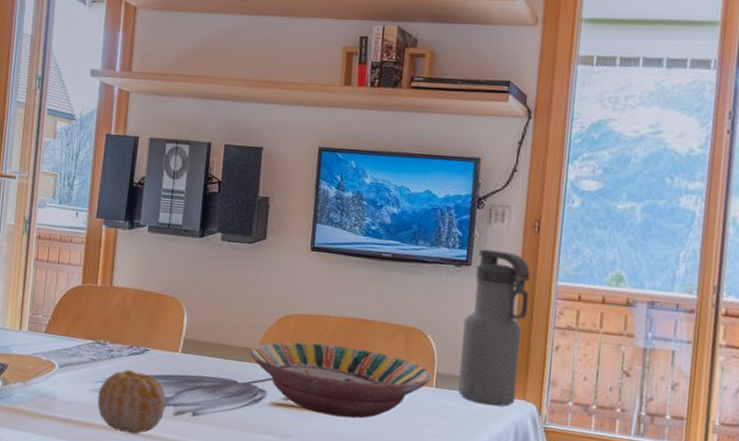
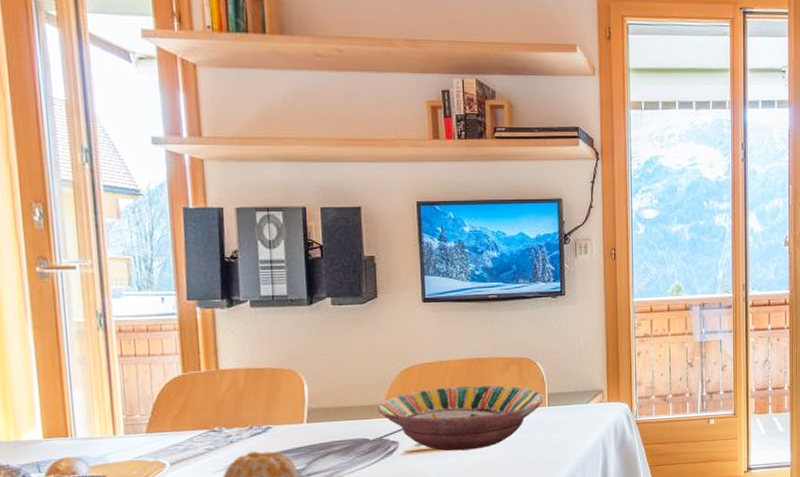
water bottle: present [458,249,531,407] -> none [564,278,613,413]

